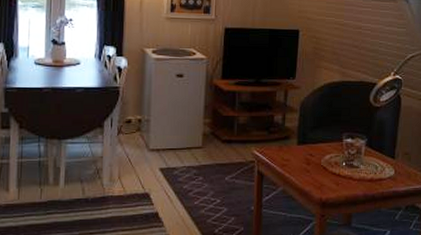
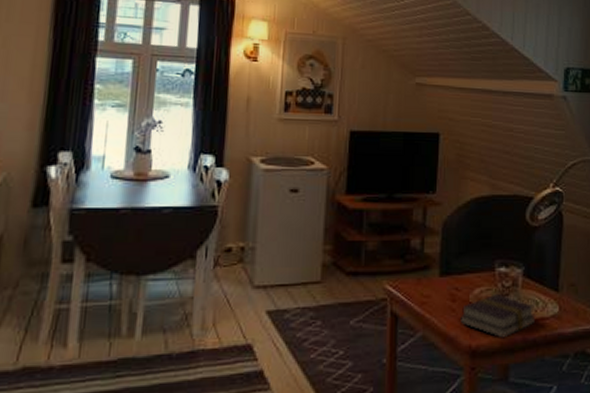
book: none [313,159,375,194] -> present [459,293,536,339]

